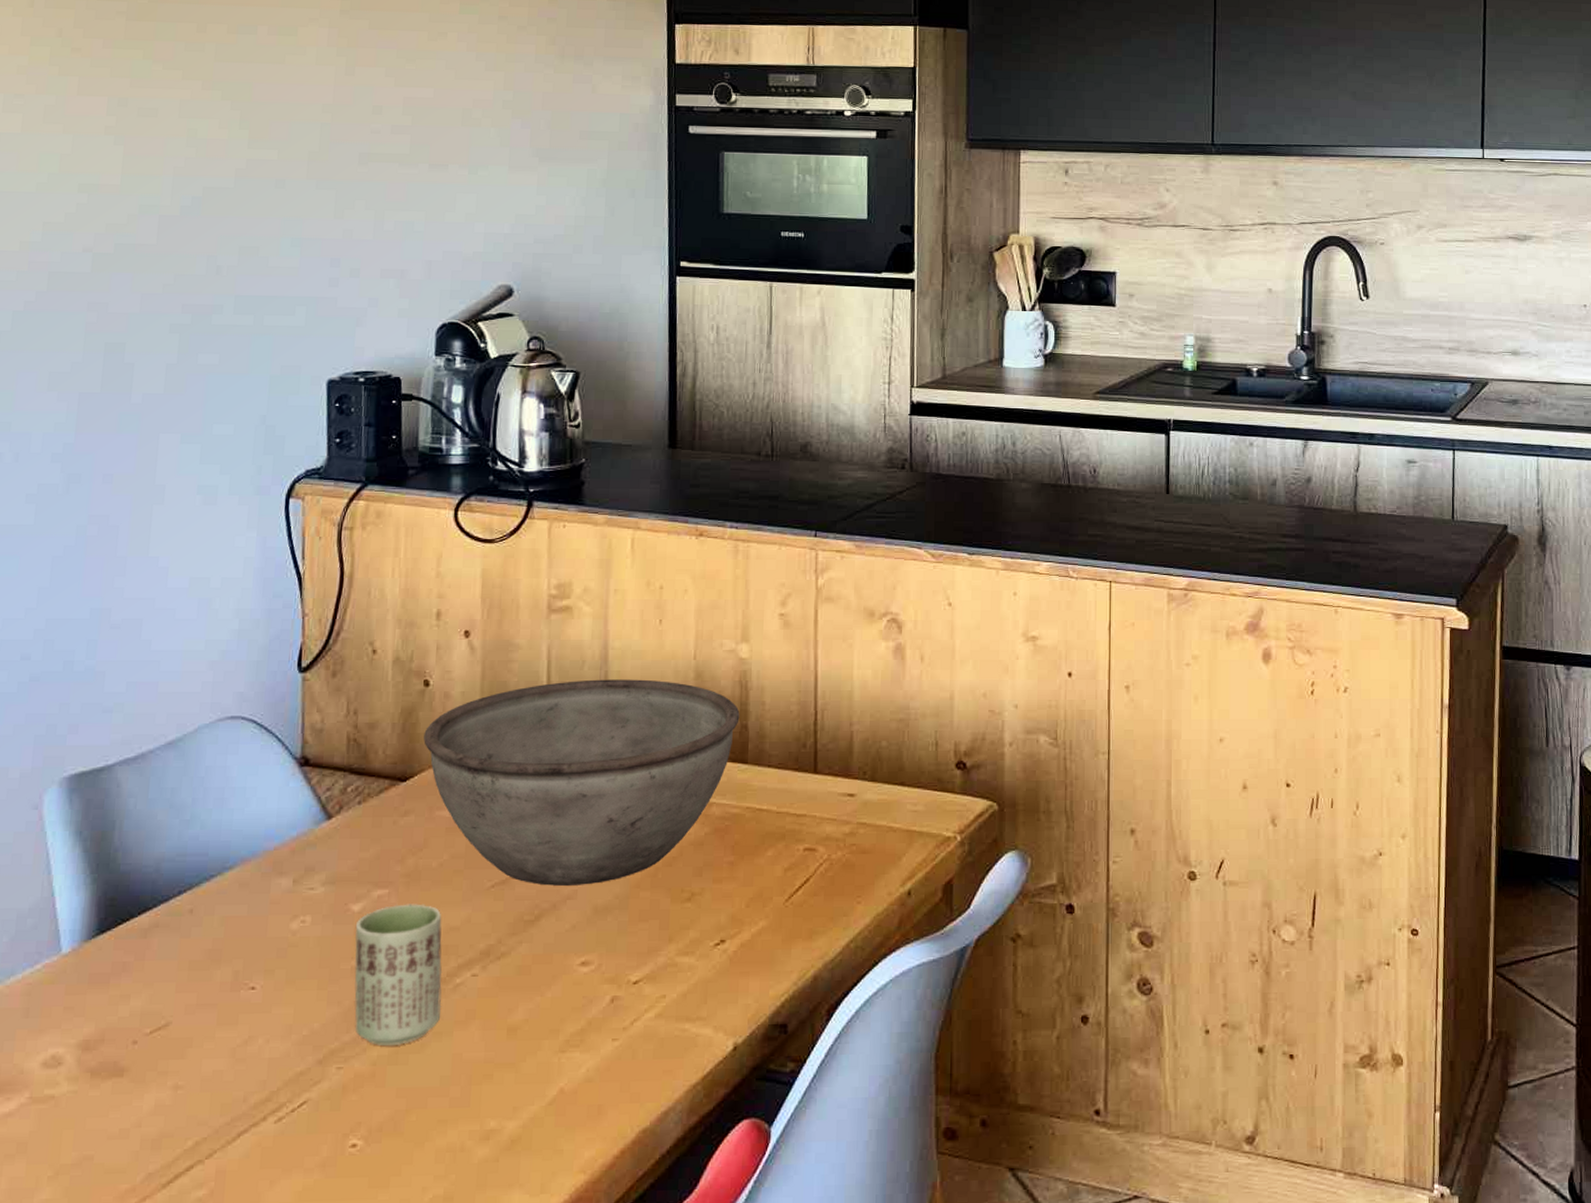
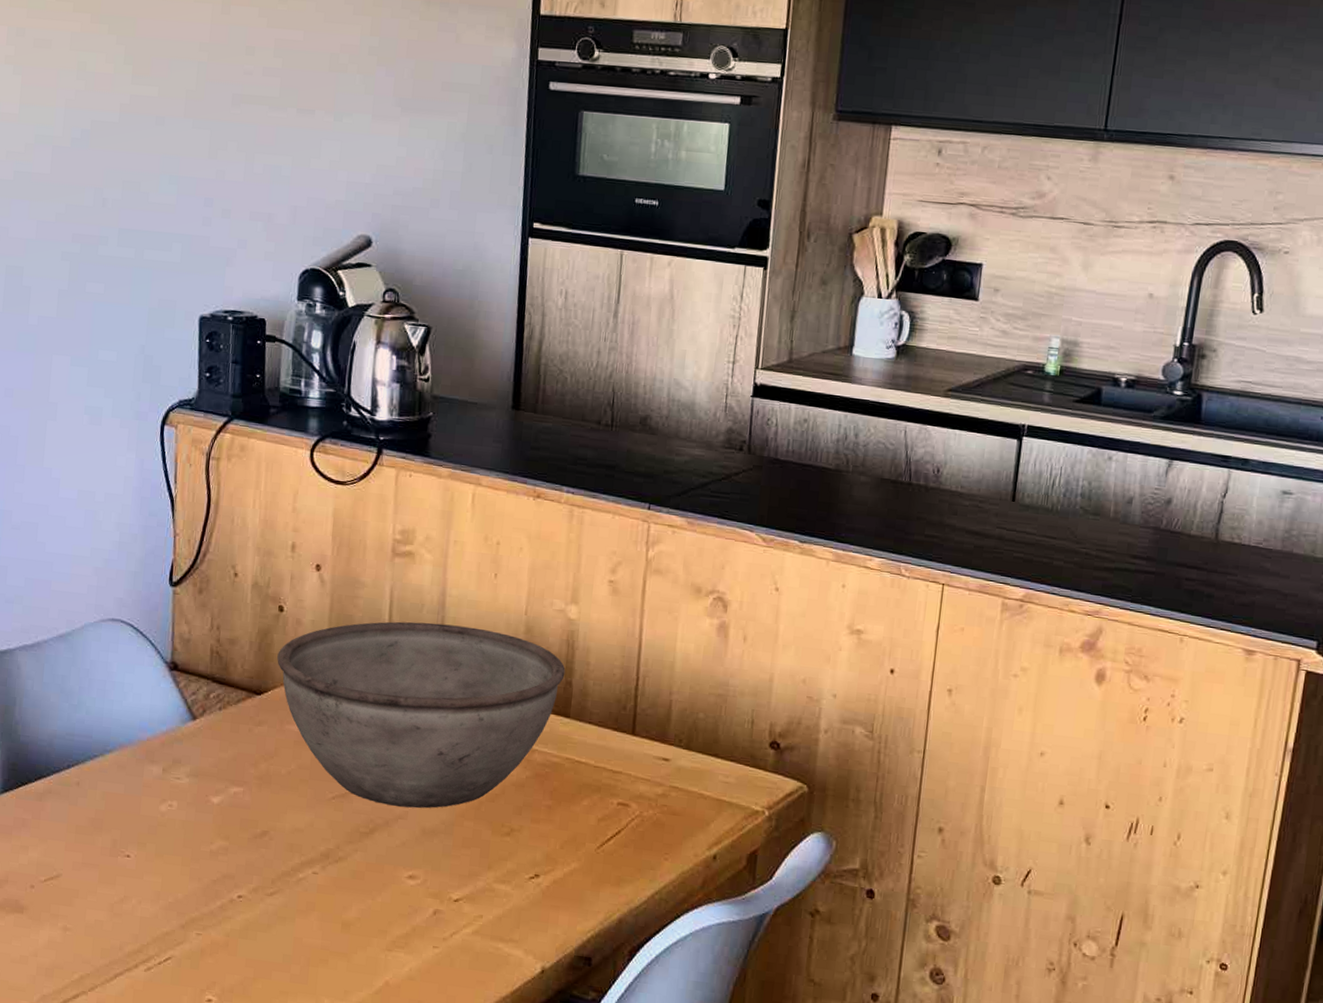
cup: present [354,903,443,1045] -> none [212,802,289,923]

